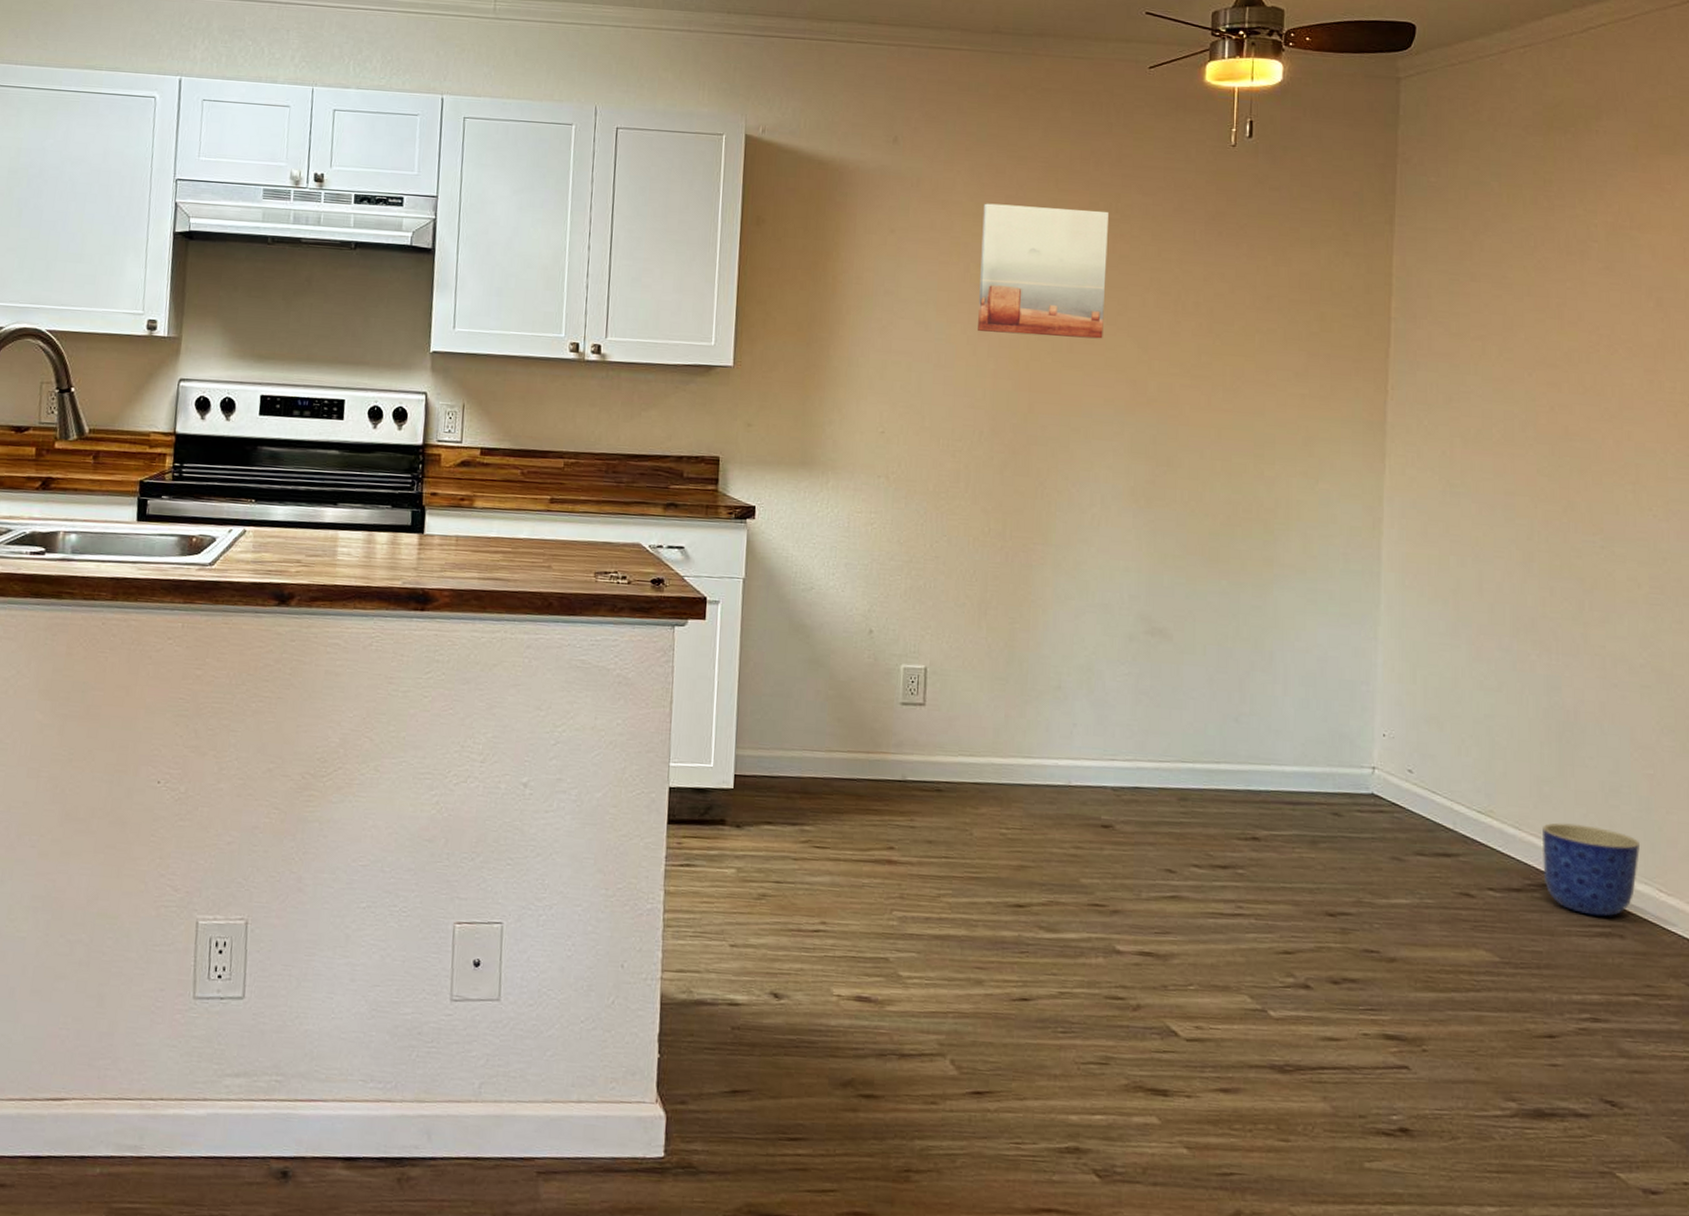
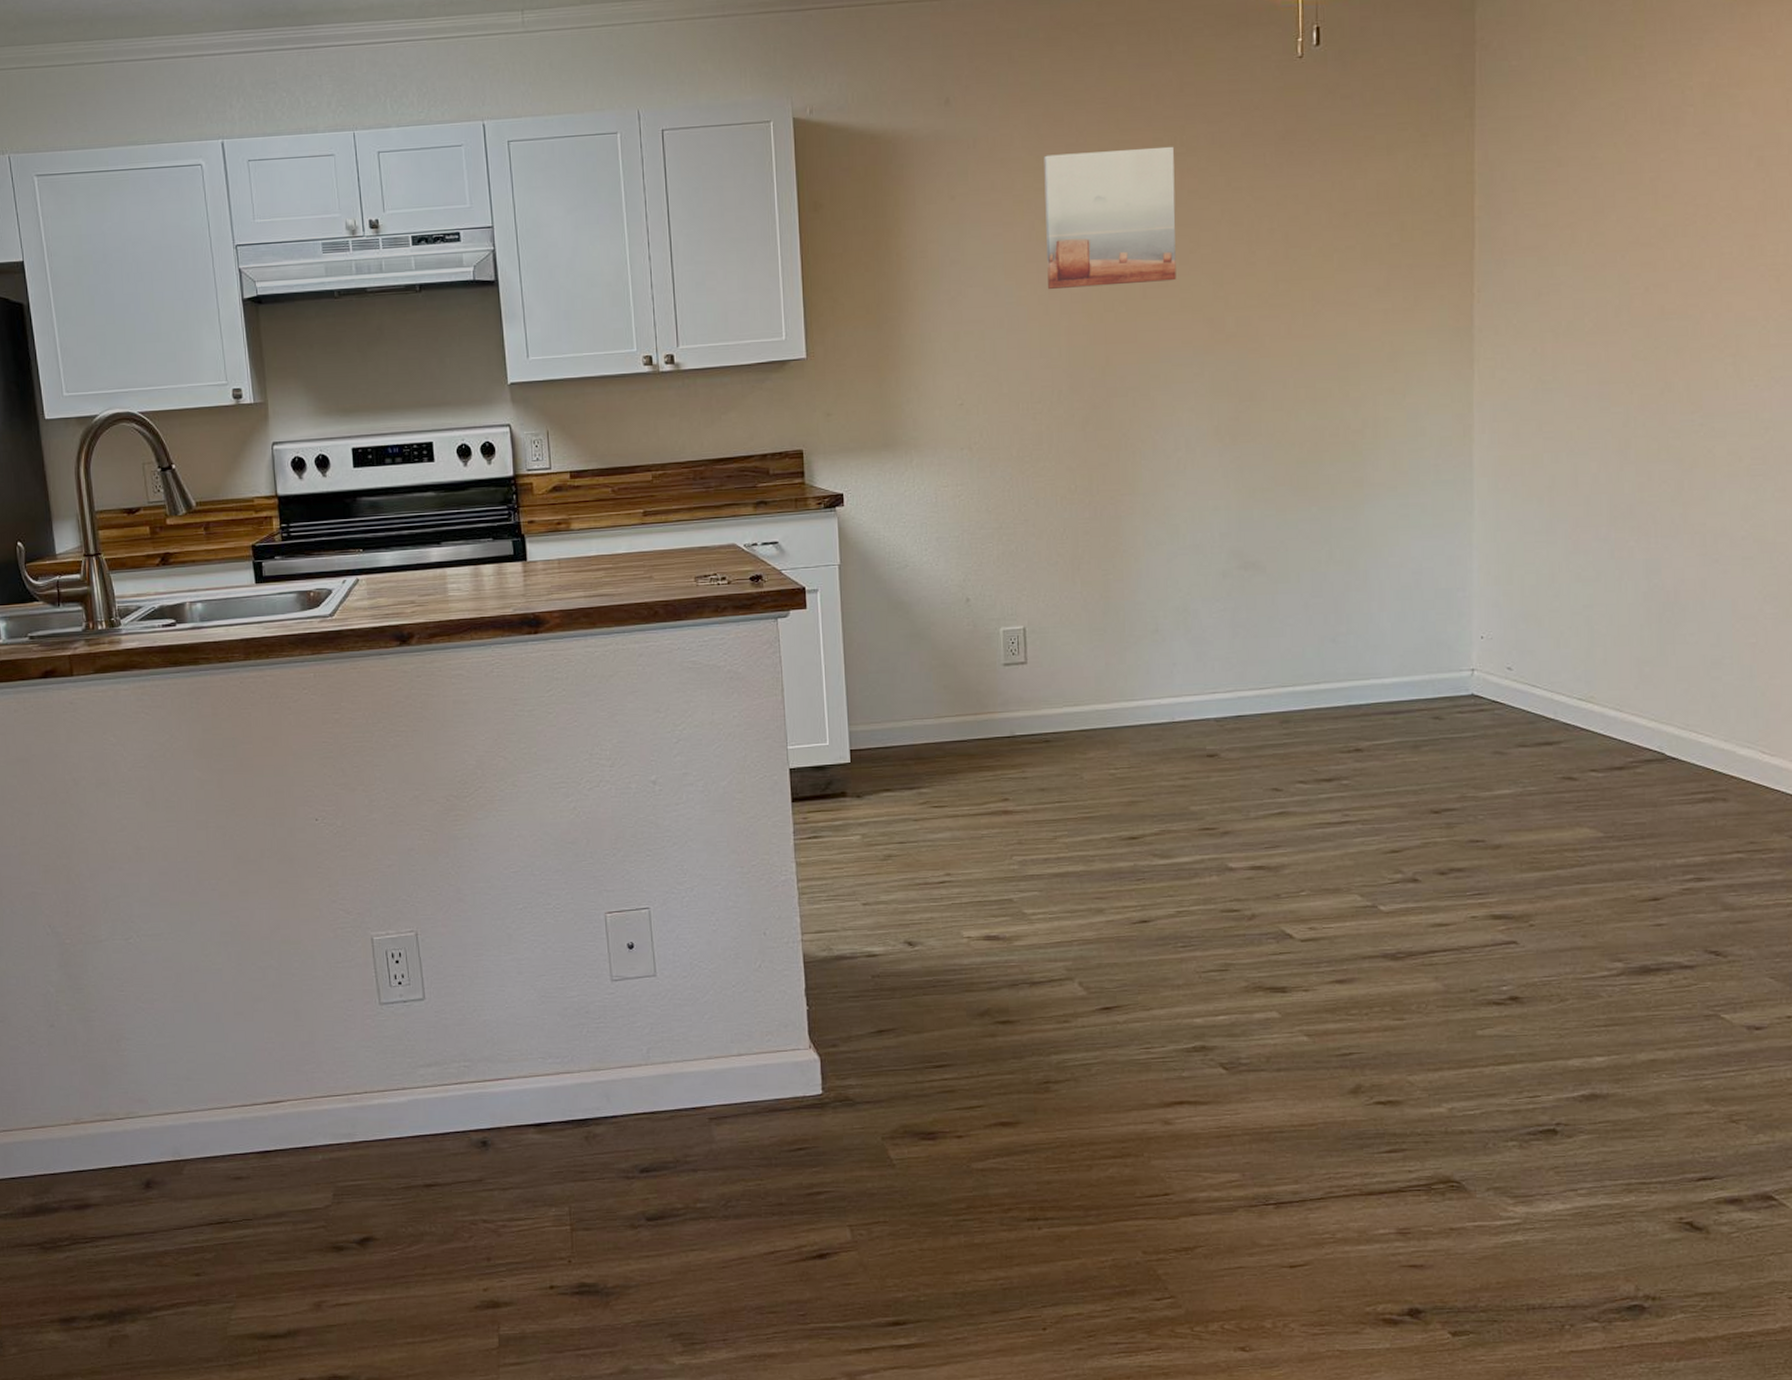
planter: present [1542,822,1640,917] -> none [1643,699,1742,784]

